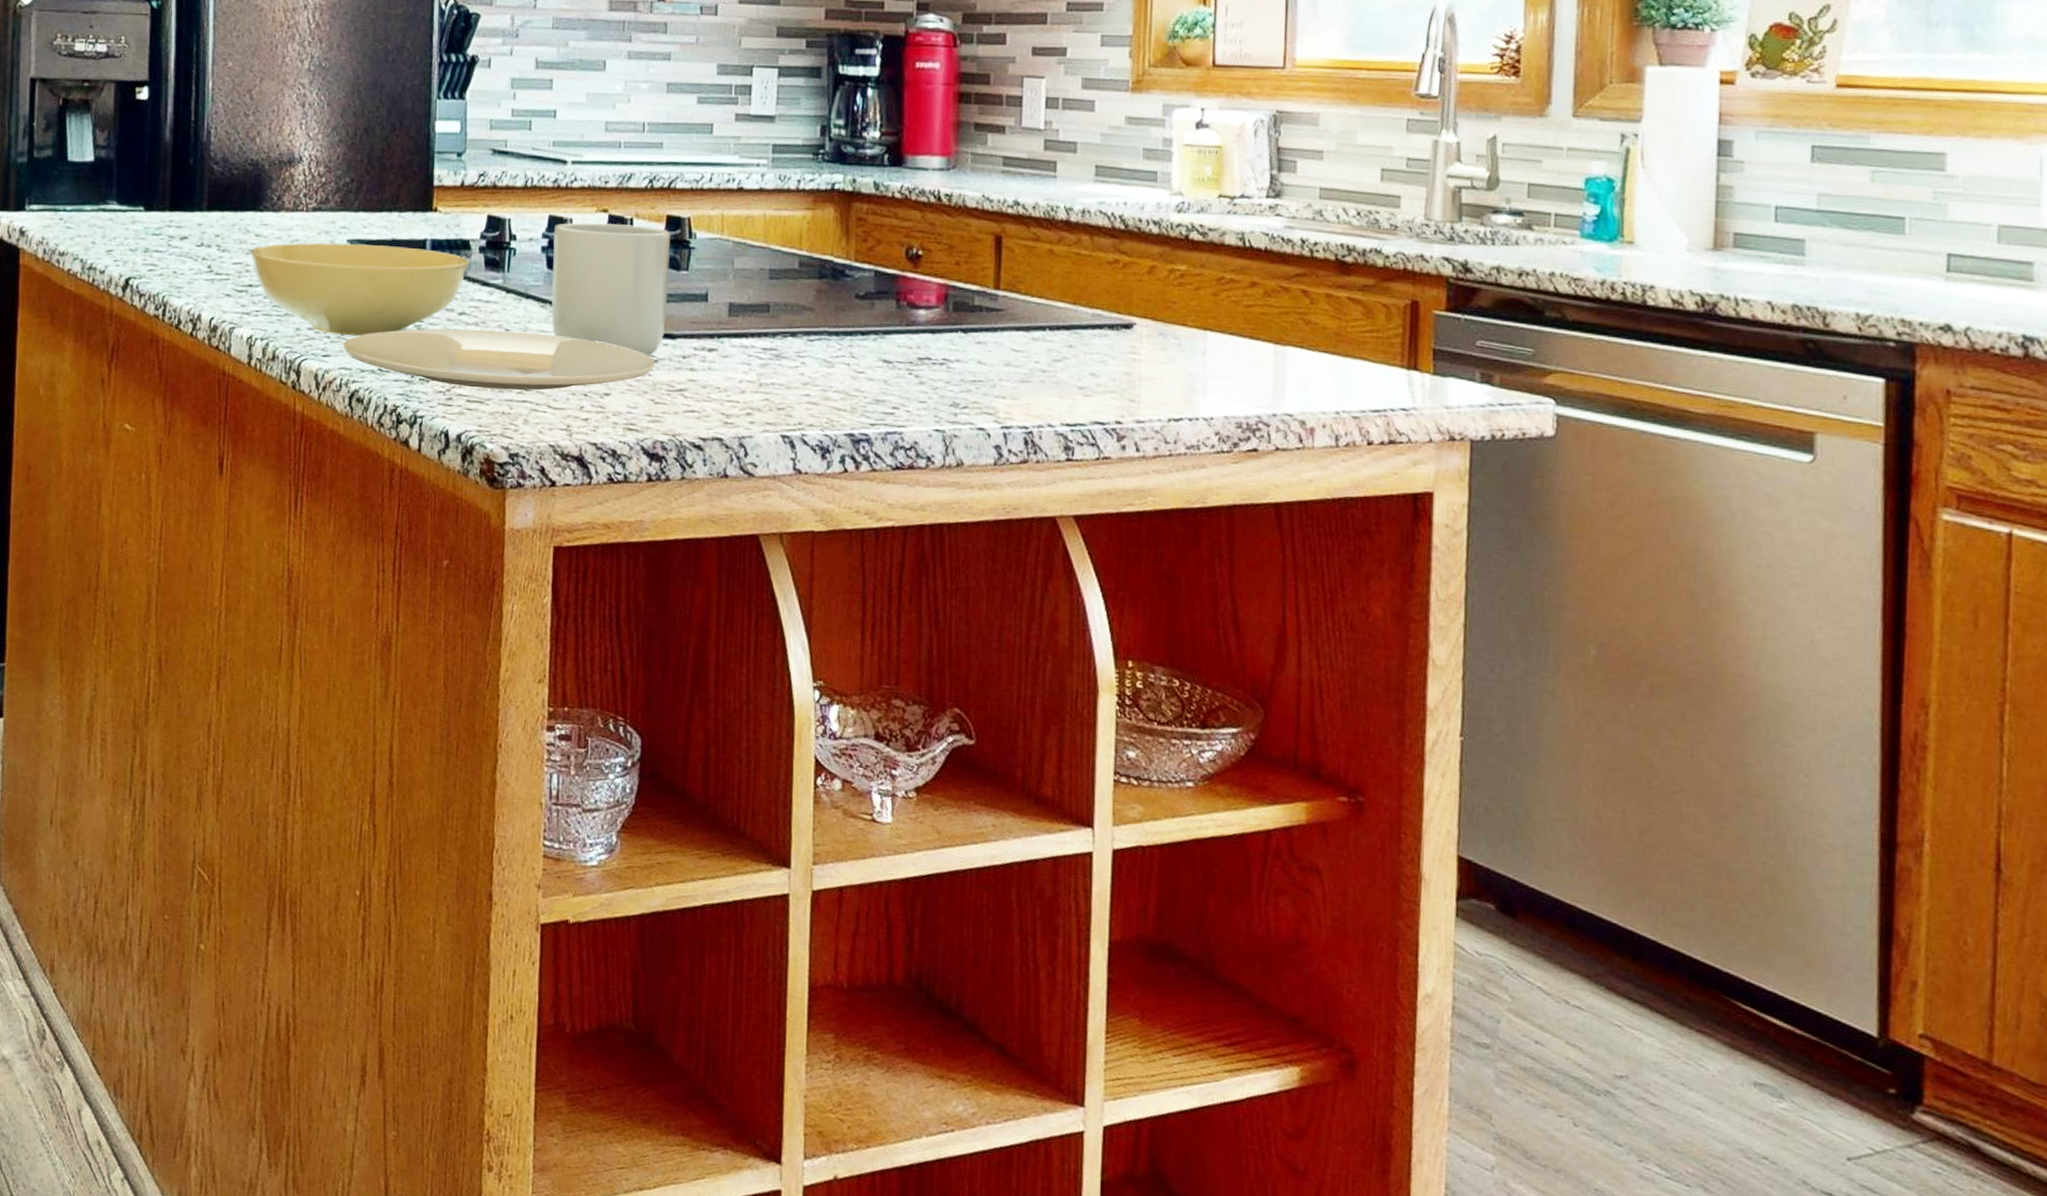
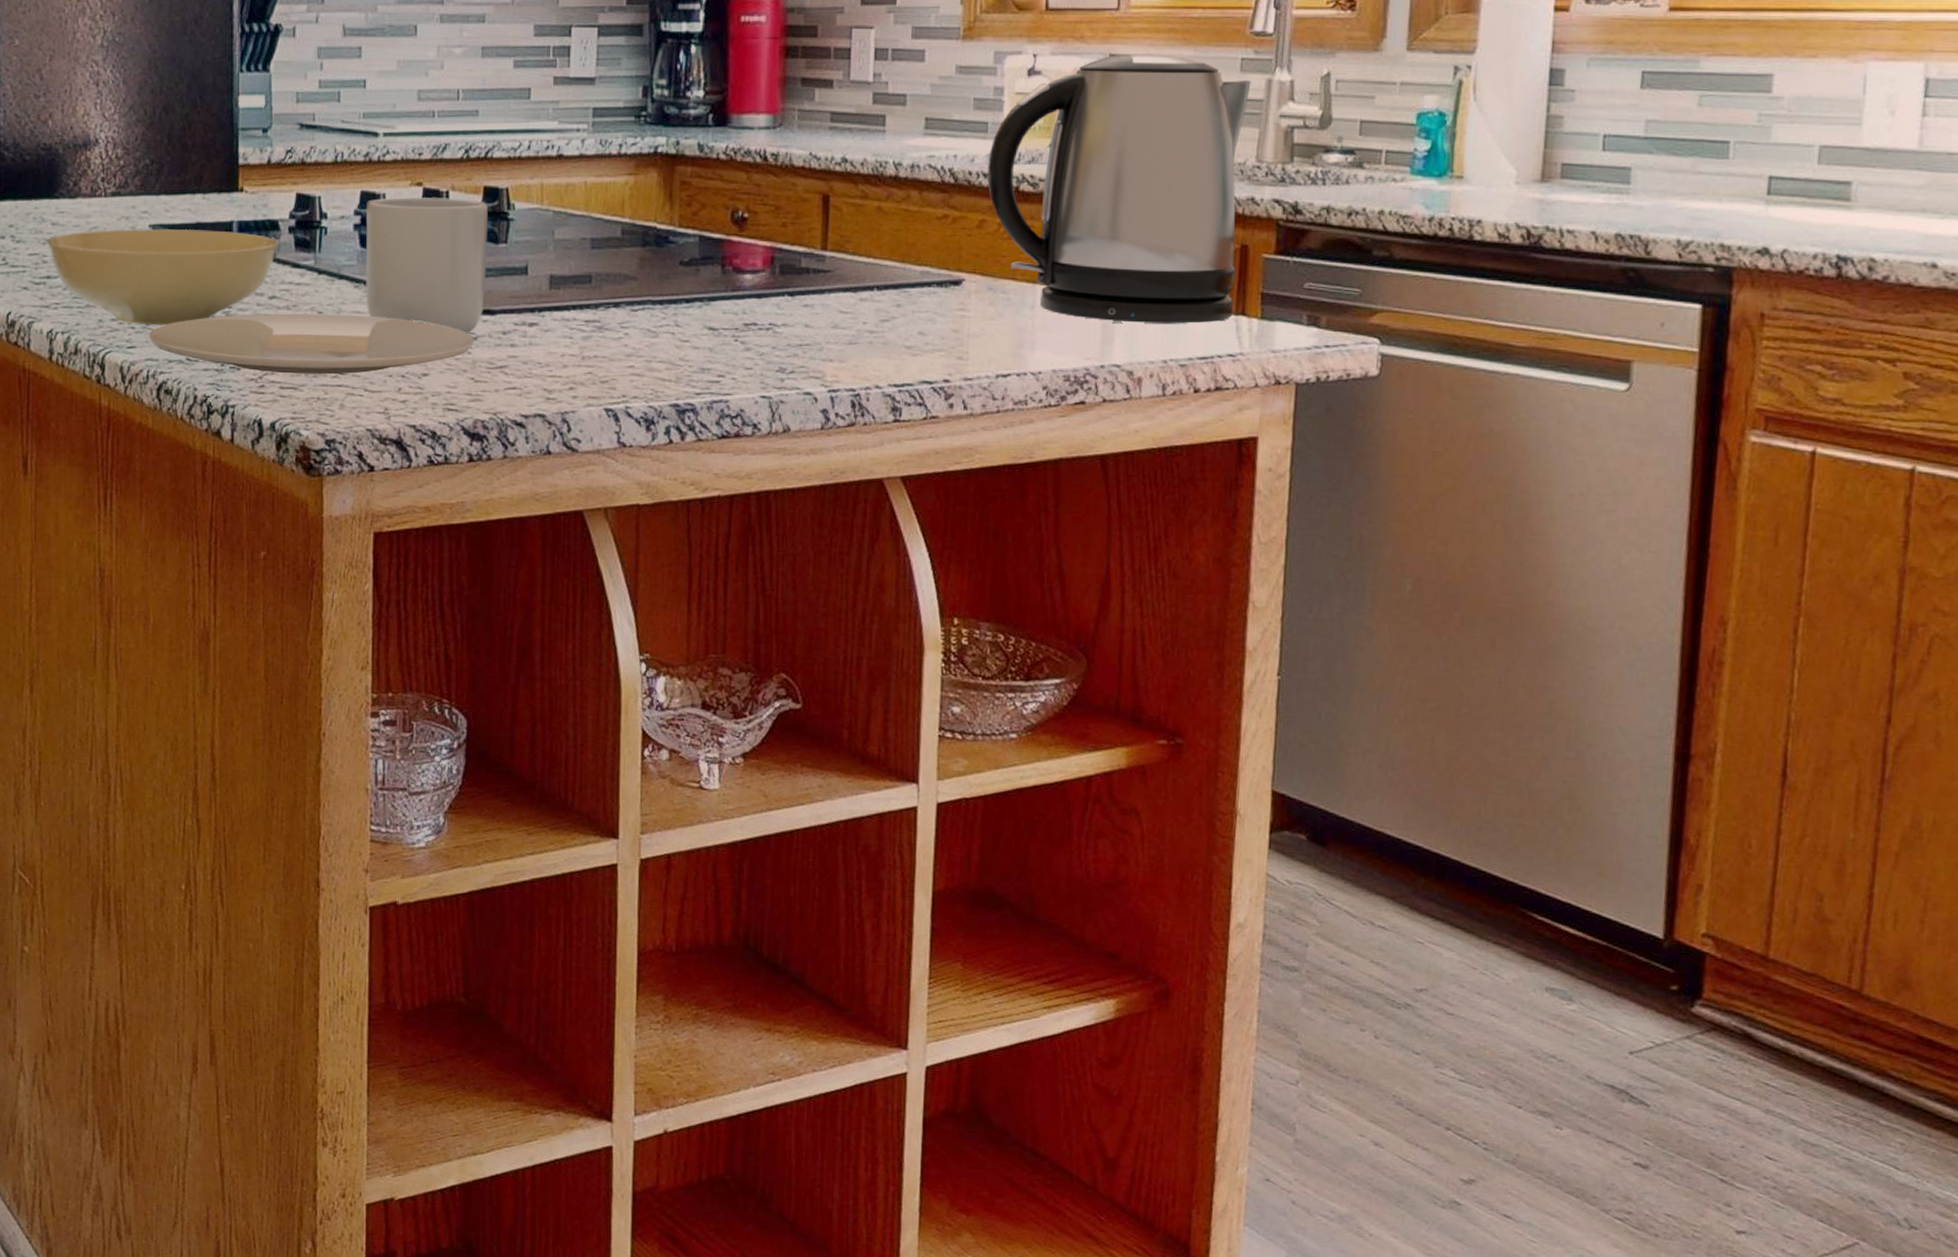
kettle: none [1157,110,1418,377] -> present [987,54,1251,324]

